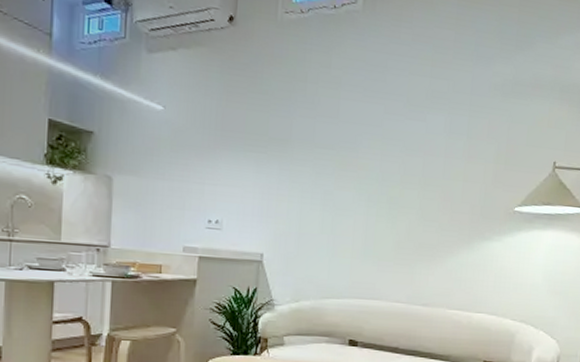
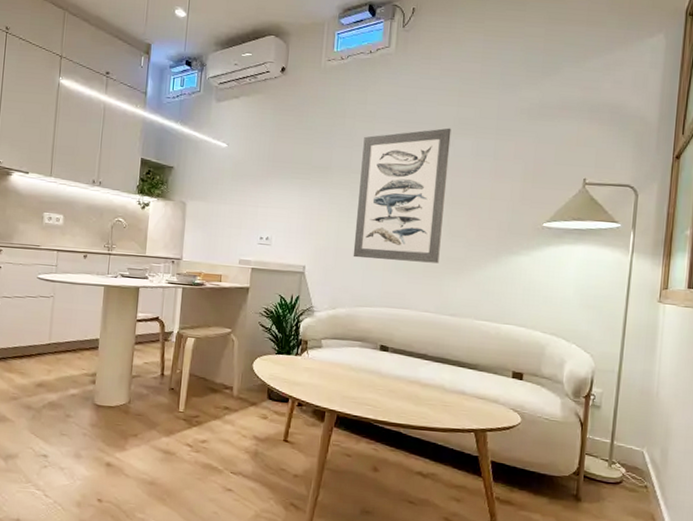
wall art: none [317,101,424,250] -> present [353,128,451,264]

